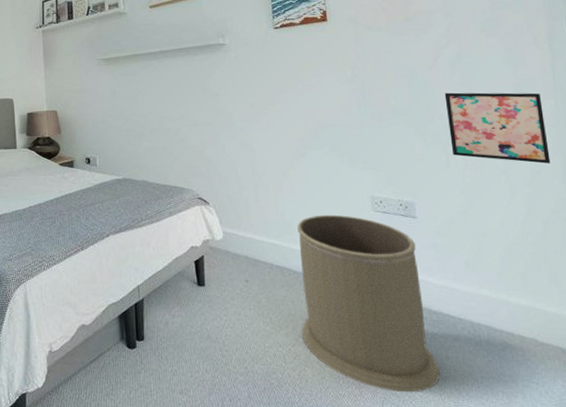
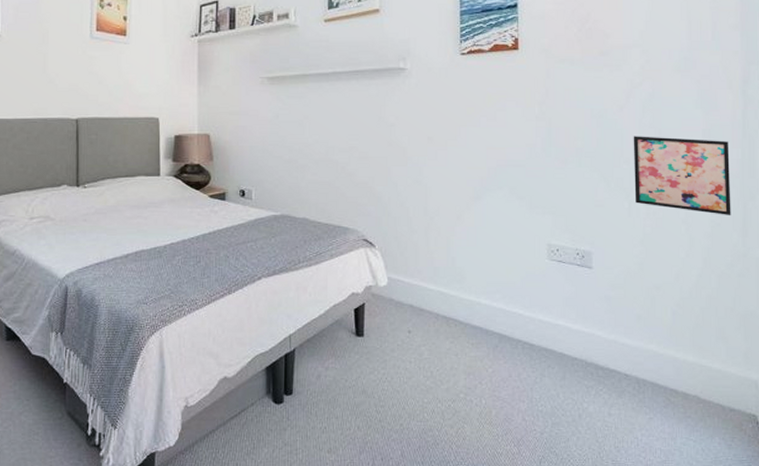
trash can: present [297,214,441,393] -> none [463,262,601,451]

